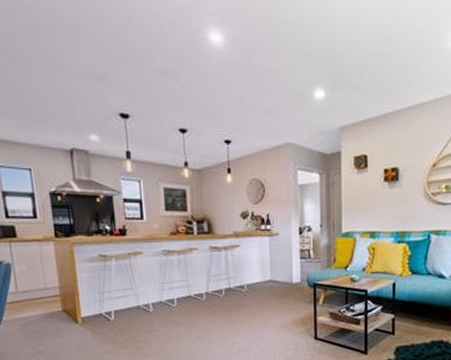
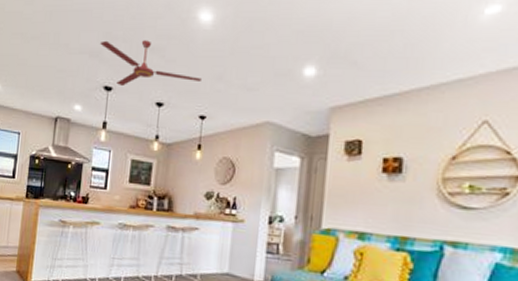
ceiling fan: none [105,62,221,114] -> present [100,40,201,87]

